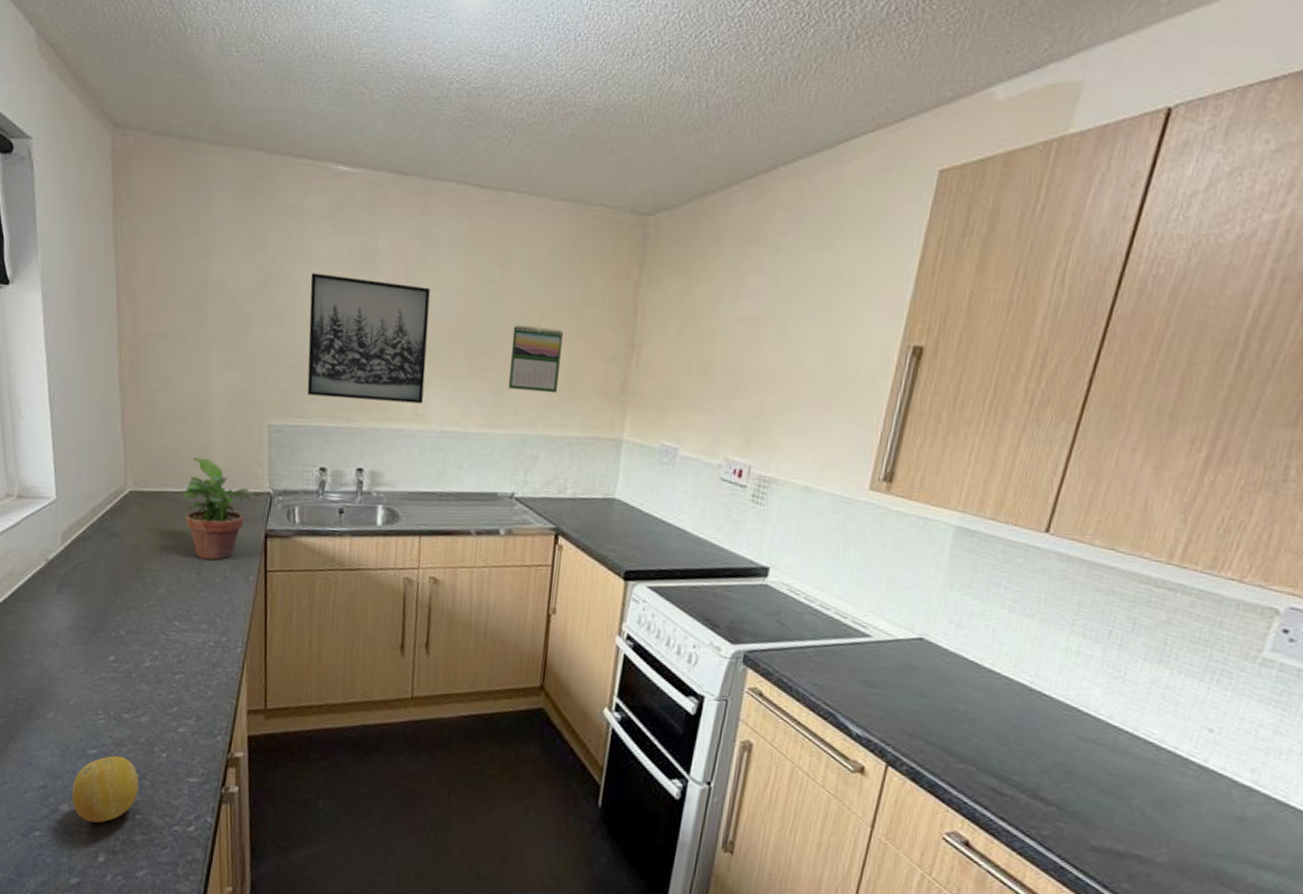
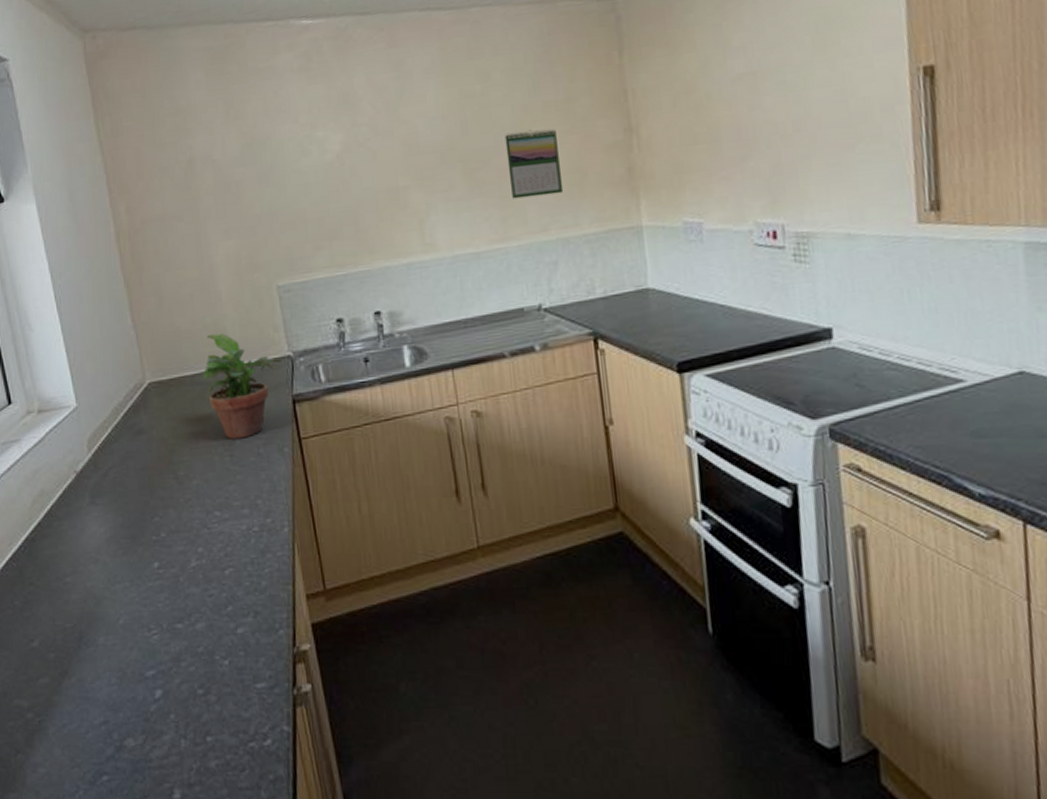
fruit: present [71,755,139,823] -> none [134,673,206,754]
wall art: present [307,273,431,404] -> none [293,116,429,248]

